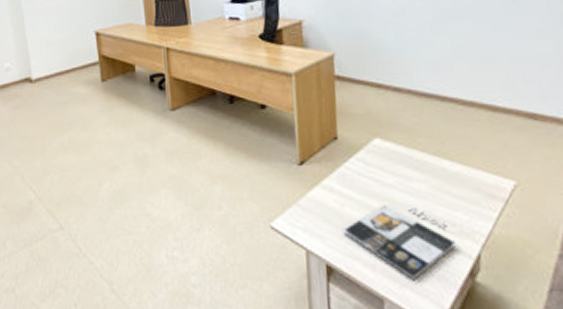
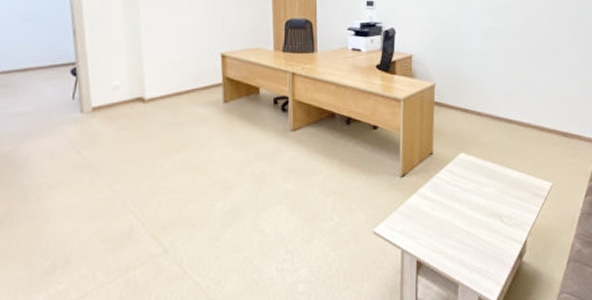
magazine: present [343,204,455,281] -> none [431,206,511,266]

